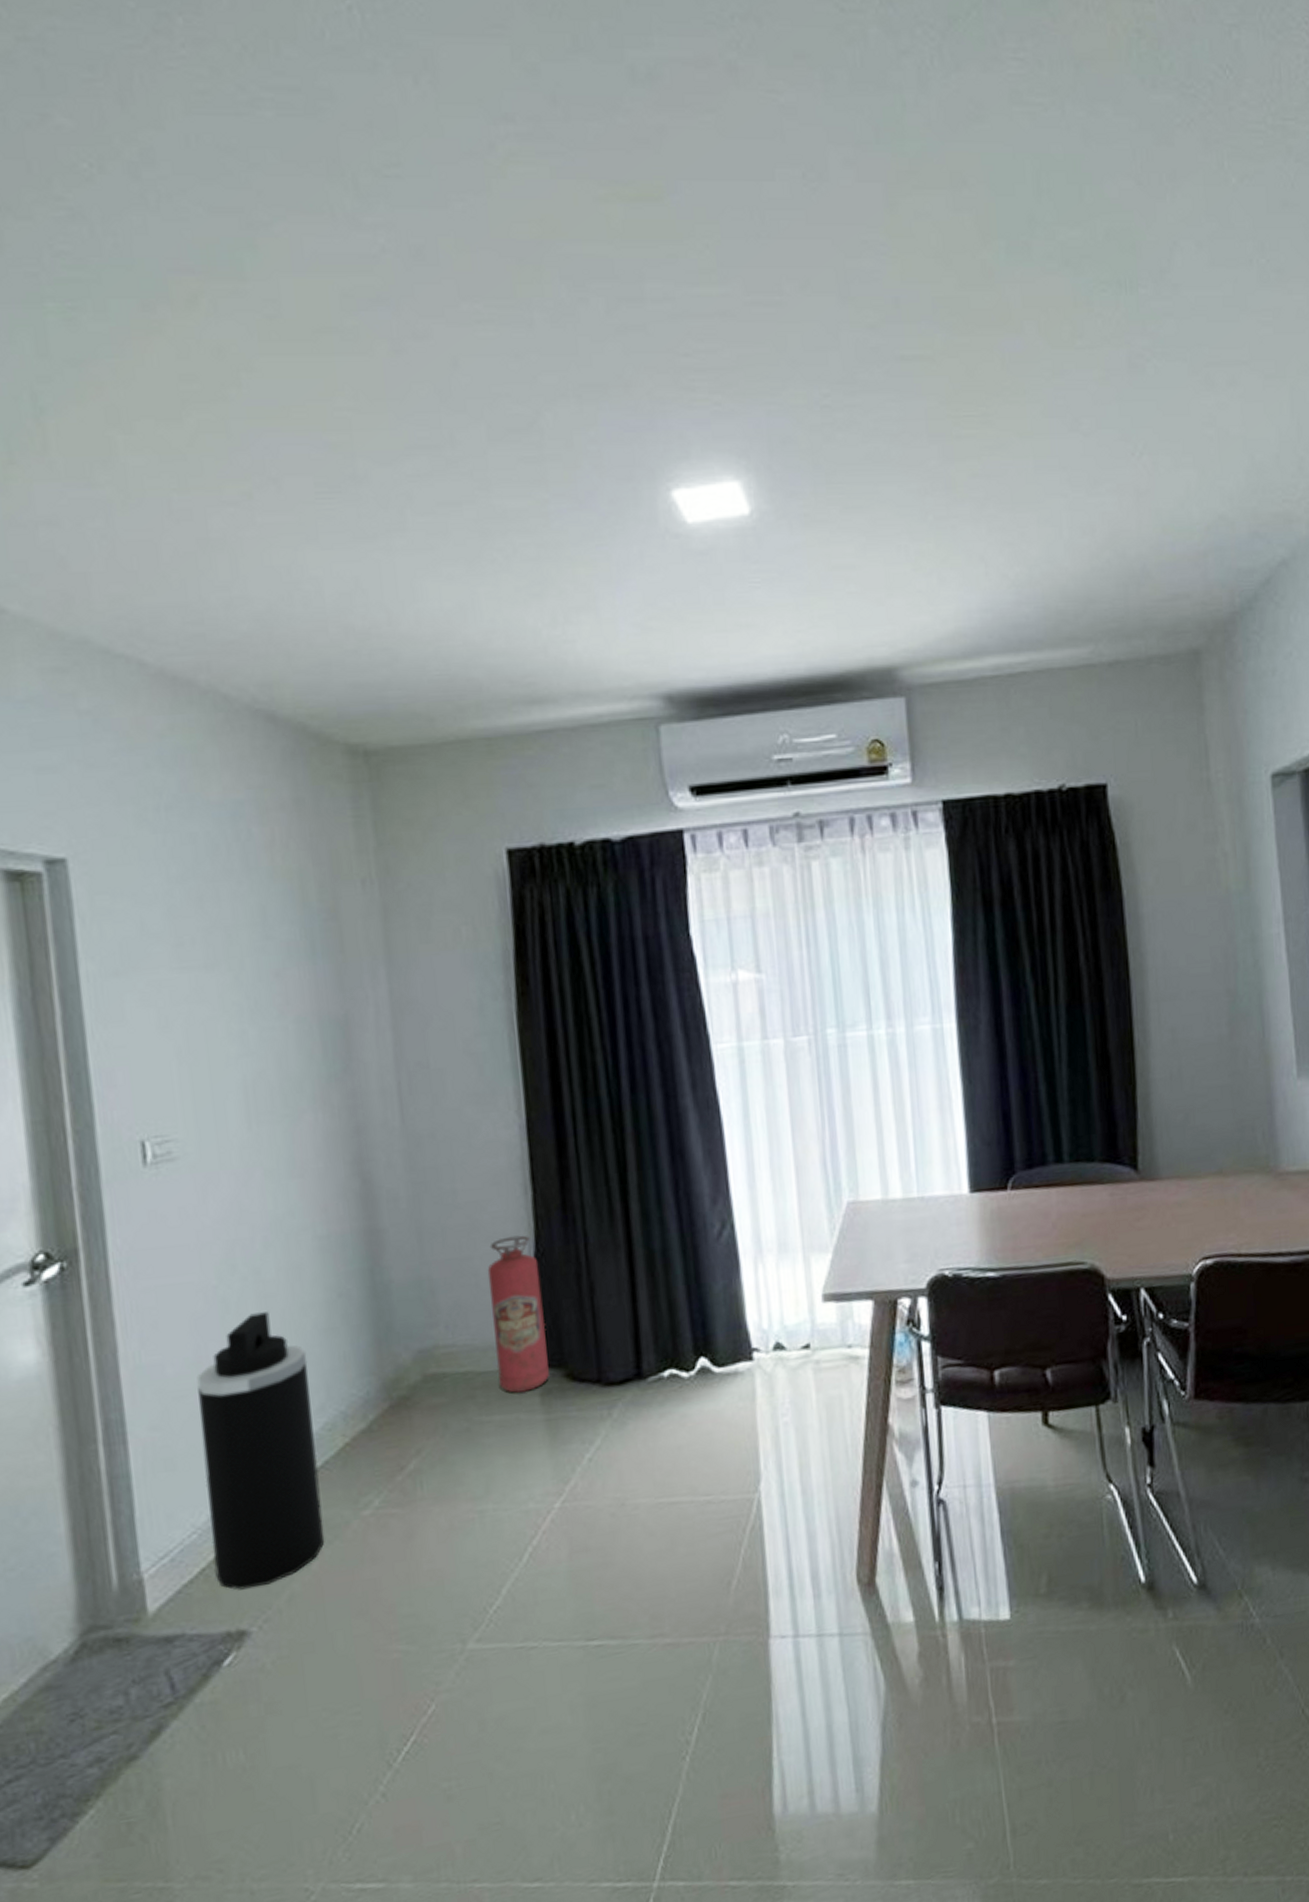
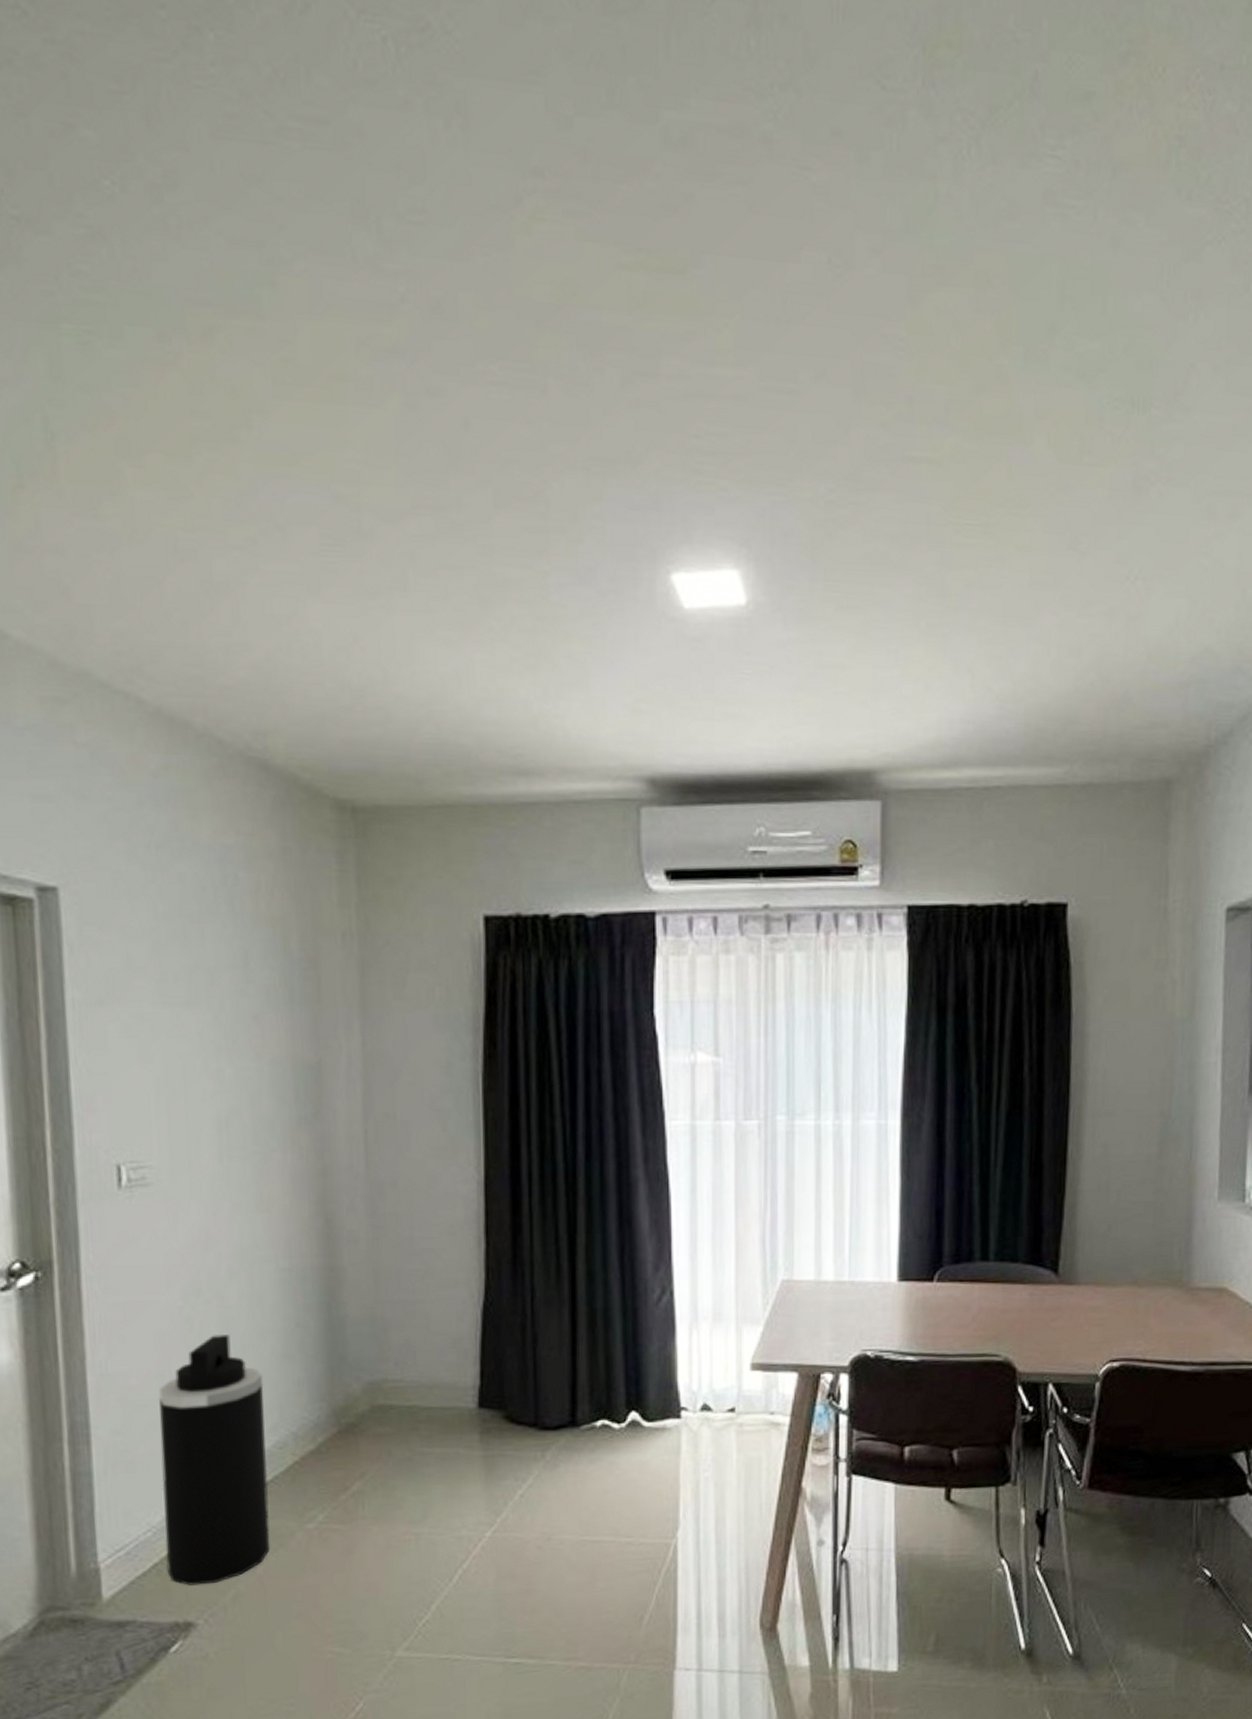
fire extinguisher: present [487,1235,549,1393] -> none [438,1284,490,1430]

